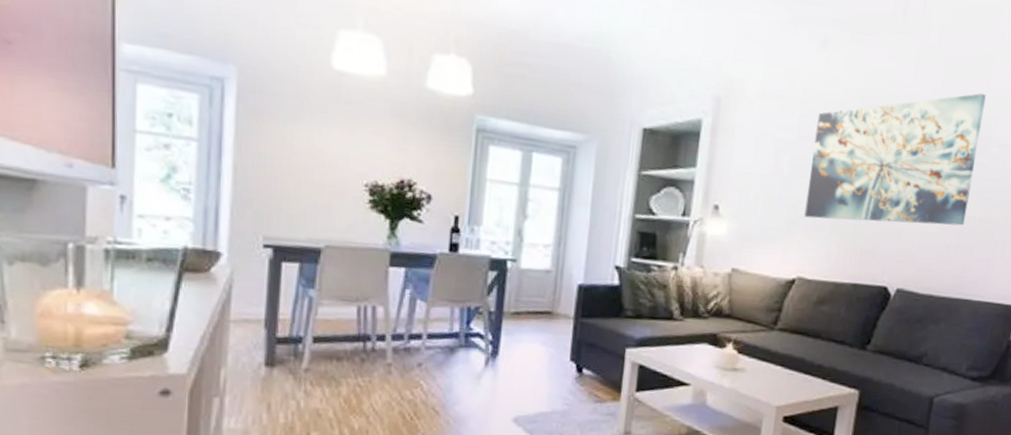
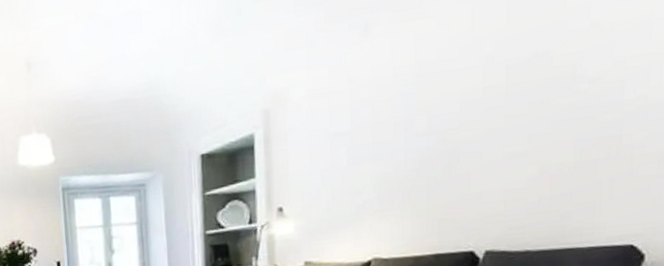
wall art: present [804,93,986,226] -> none [370,31,563,201]

